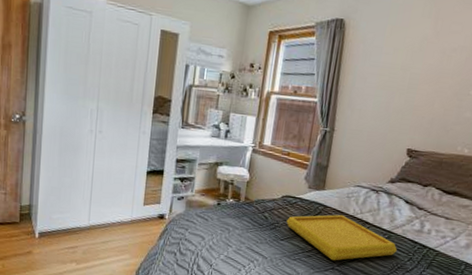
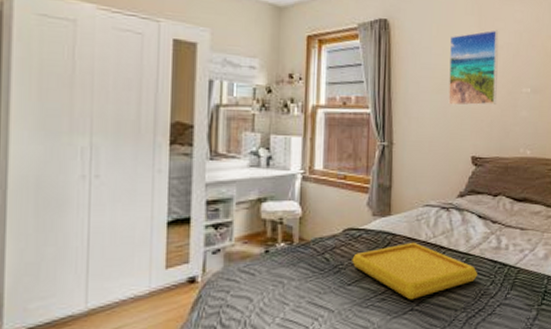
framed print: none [392,32,455,104] -> present [448,30,499,106]

